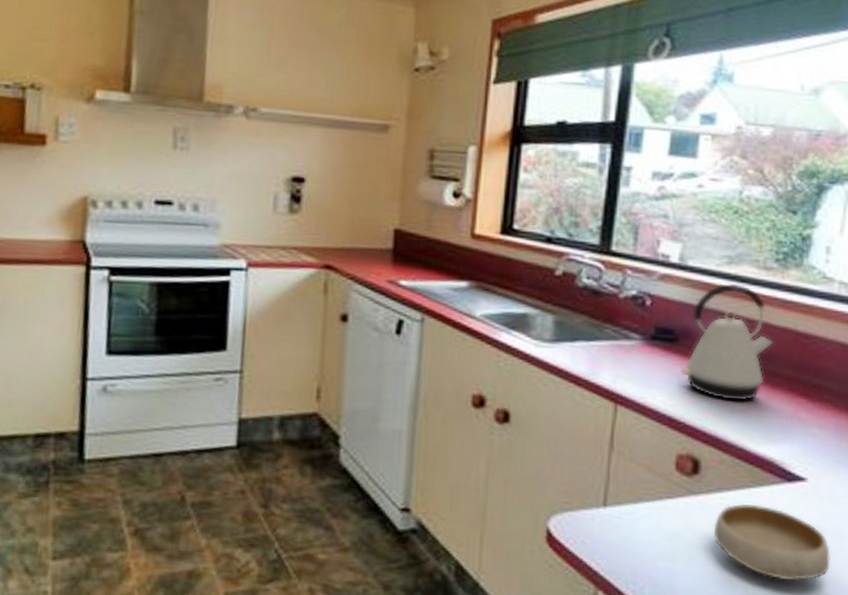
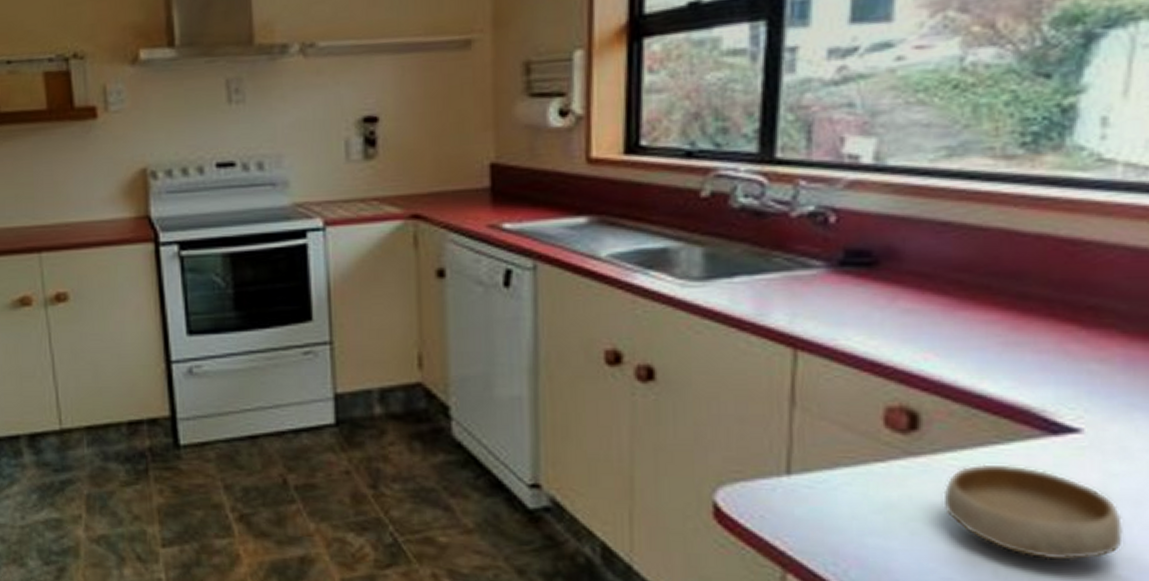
kettle: present [680,283,774,401] -> none [884,181,1023,335]

